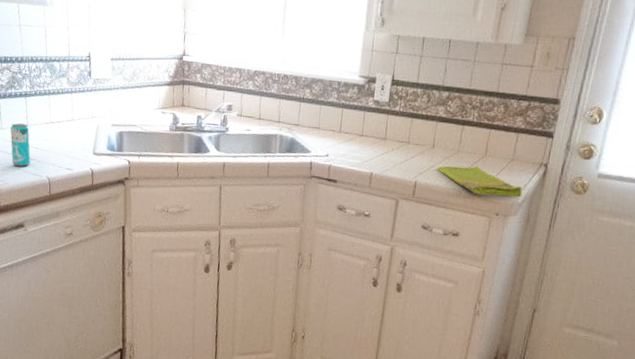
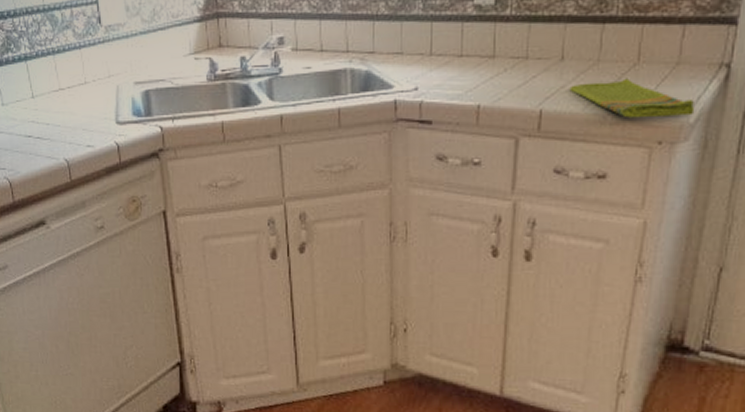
beverage can: present [10,123,31,167] -> none [13,95,42,149]

